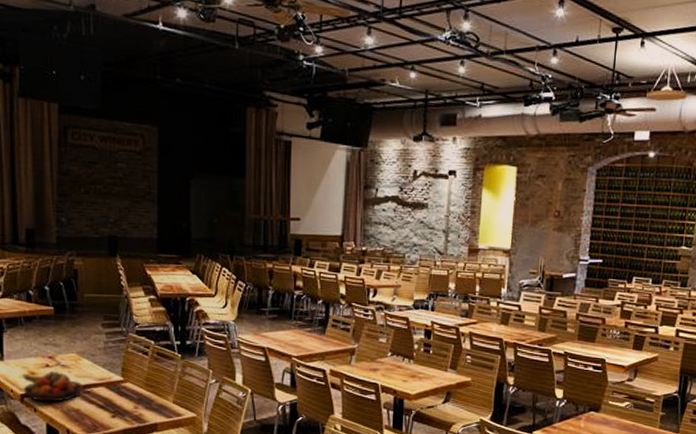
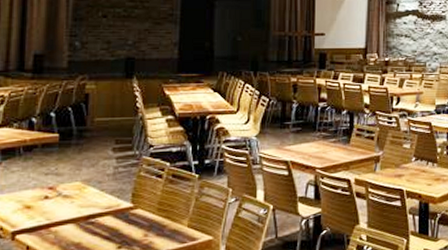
fruit bowl: present [22,370,84,402] -> none [15,202,88,238]

